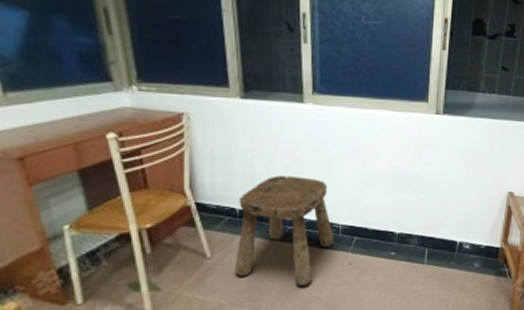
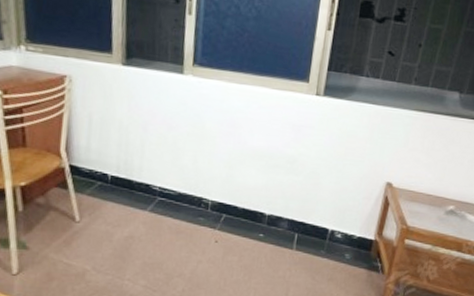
stool: present [235,175,334,286] -> none [101,144,203,260]

